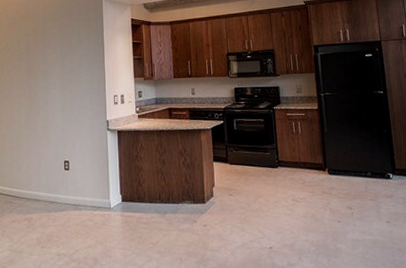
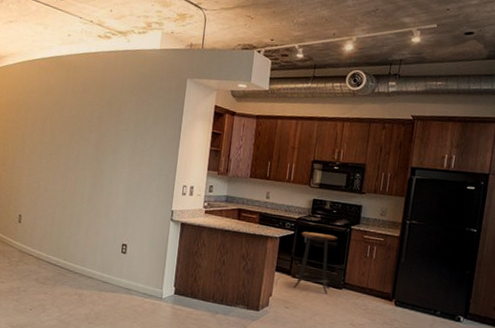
bar stool: none [230,118,266,175] -> present [293,231,338,295]

